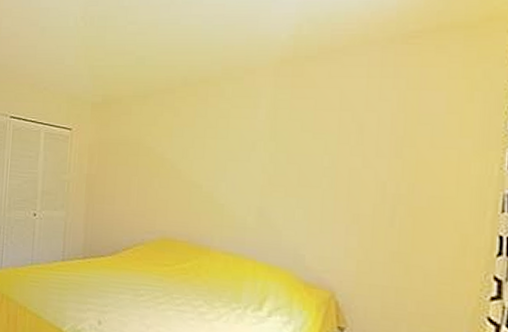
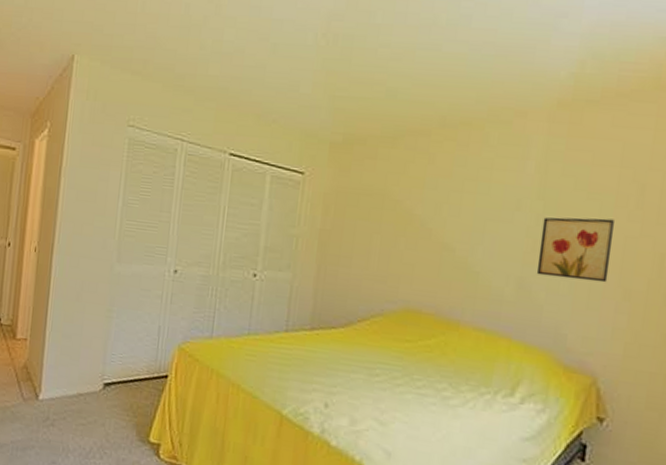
wall art: none [273,154,340,209] -> present [536,217,616,283]

